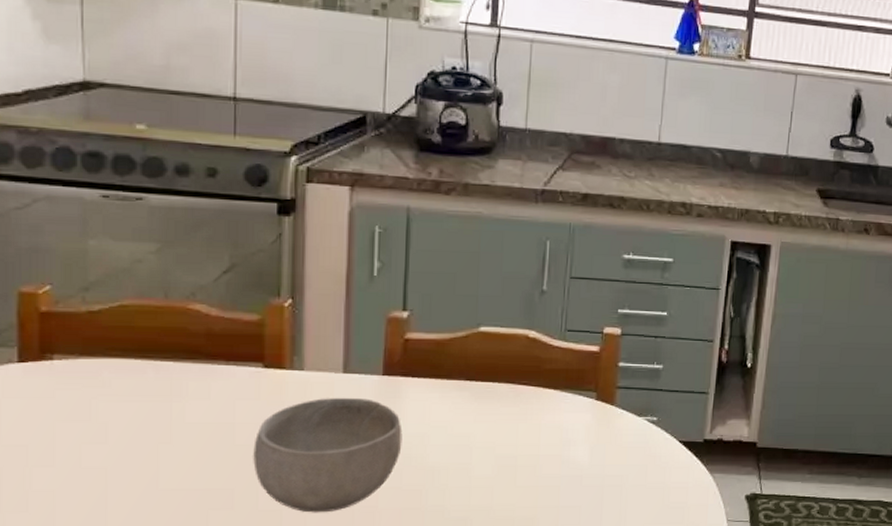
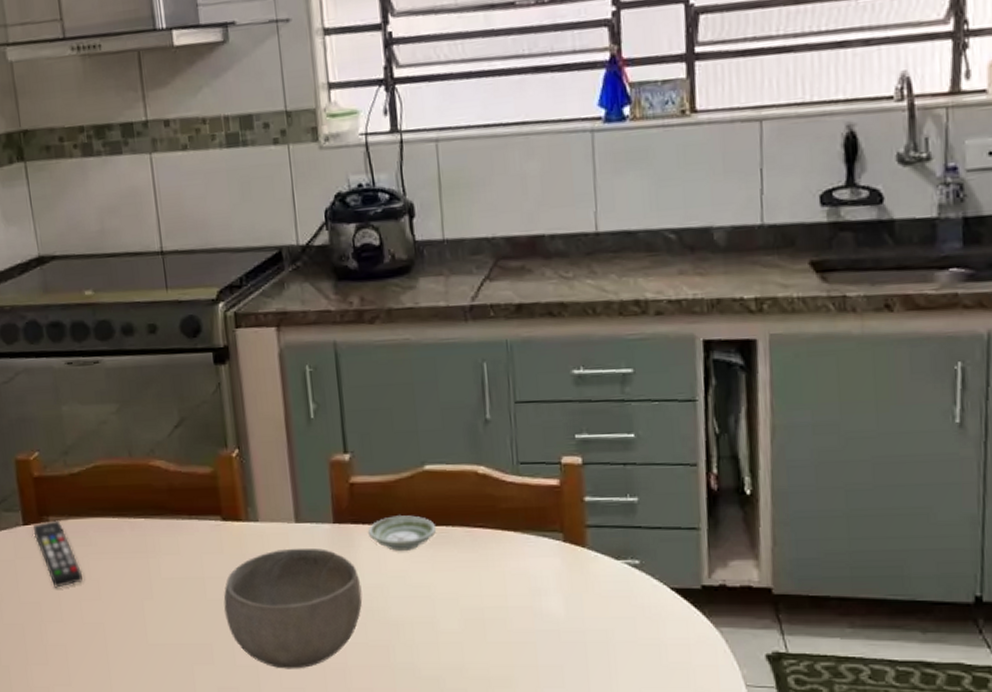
remote control: none [30,357,87,430] -> present [32,519,83,588]
saucer: none [416,371,484,403] -> present [367,515,437,551]

